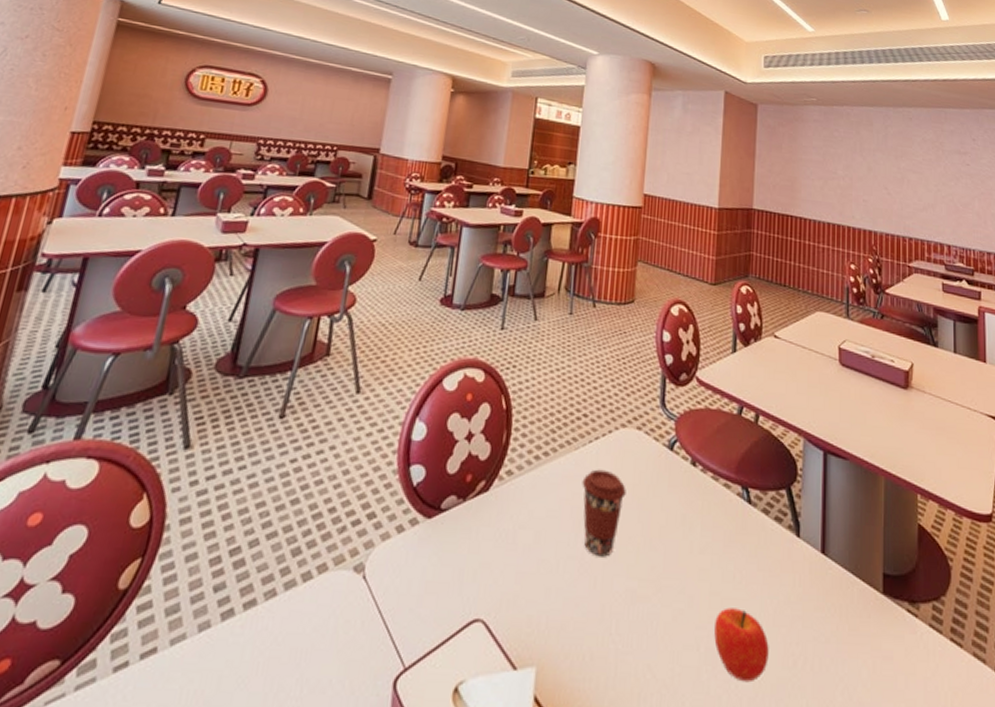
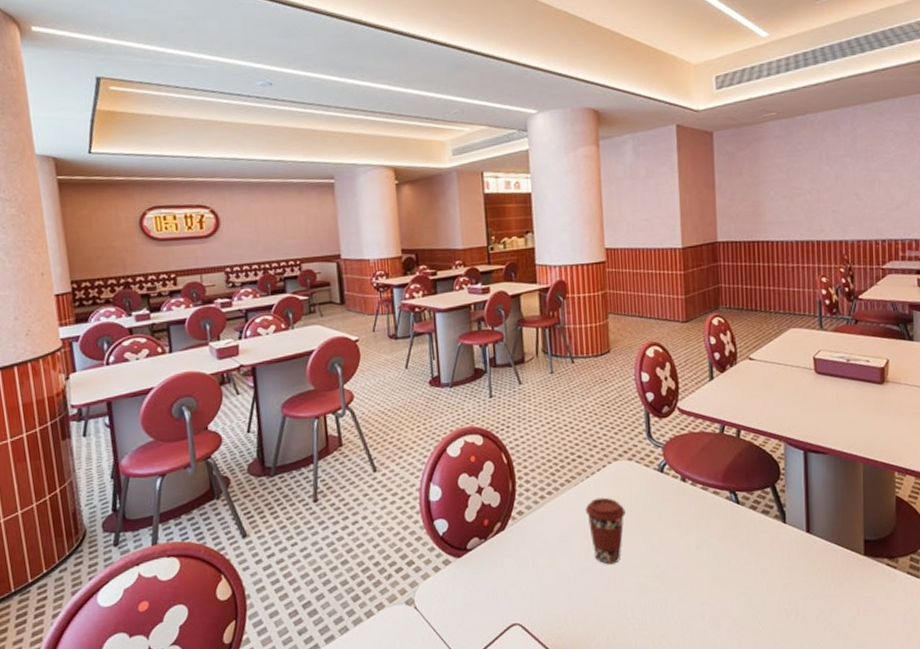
fruit: present [714,607,769,683] -> none [716,584,765,637]

